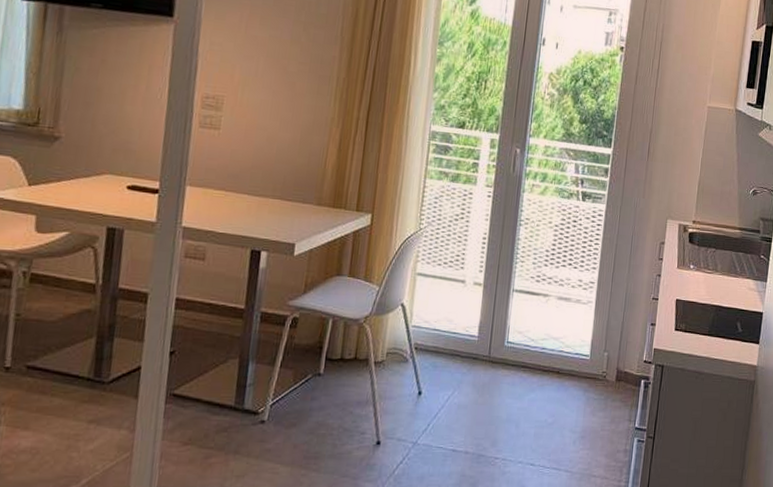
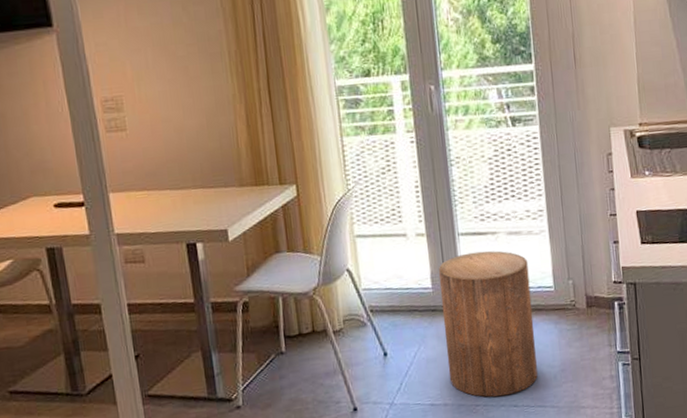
stool: none [475,309,571,453] -> present [438,250,538,397]

